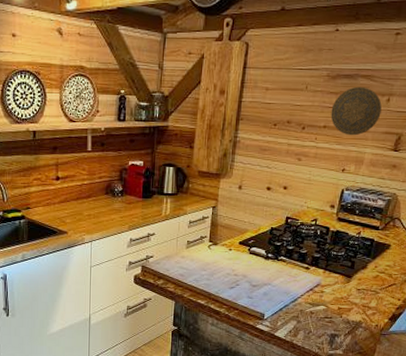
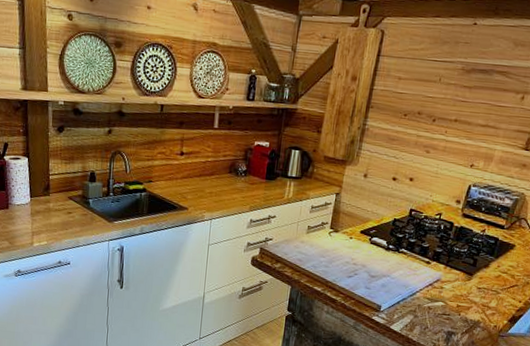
decorative plate: present [331,86,382,136] -> none [462,82,516,132]

